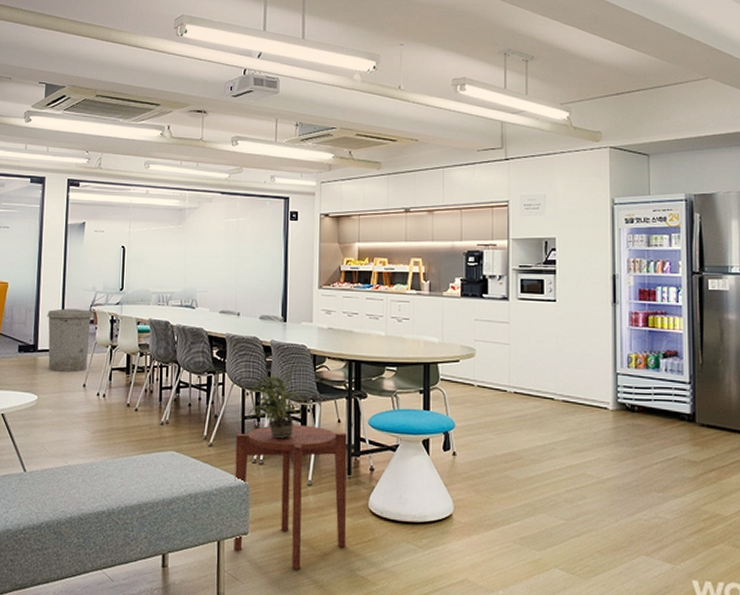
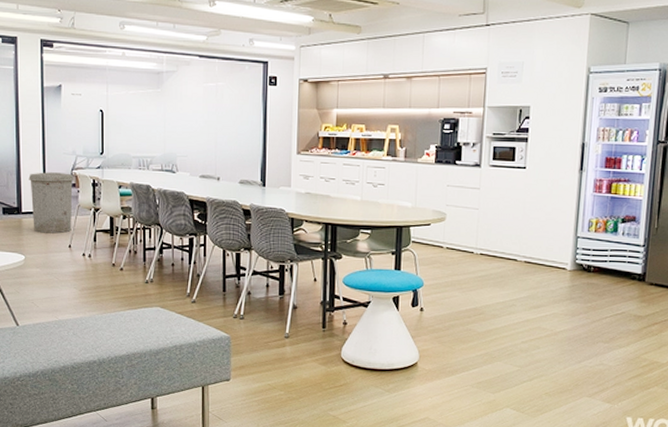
side table: present [233,425,347,570] -> none [217,283,323,410]
potted plant: present [245,364,307,439] -> none [226,227,285,296]

